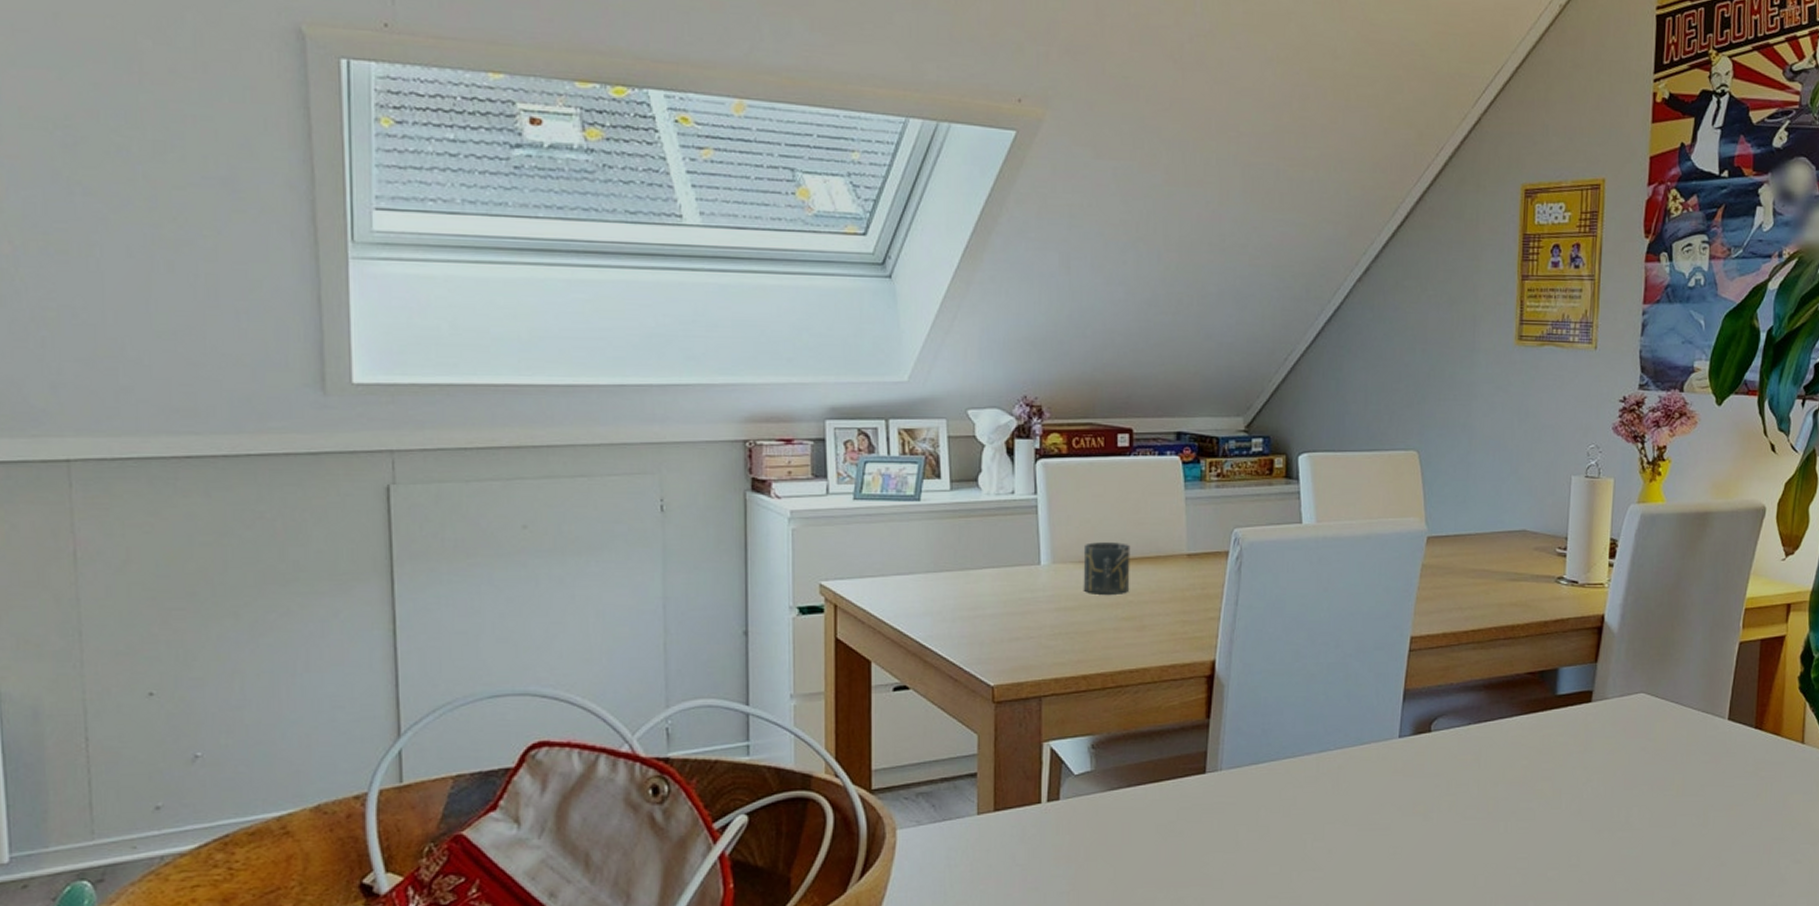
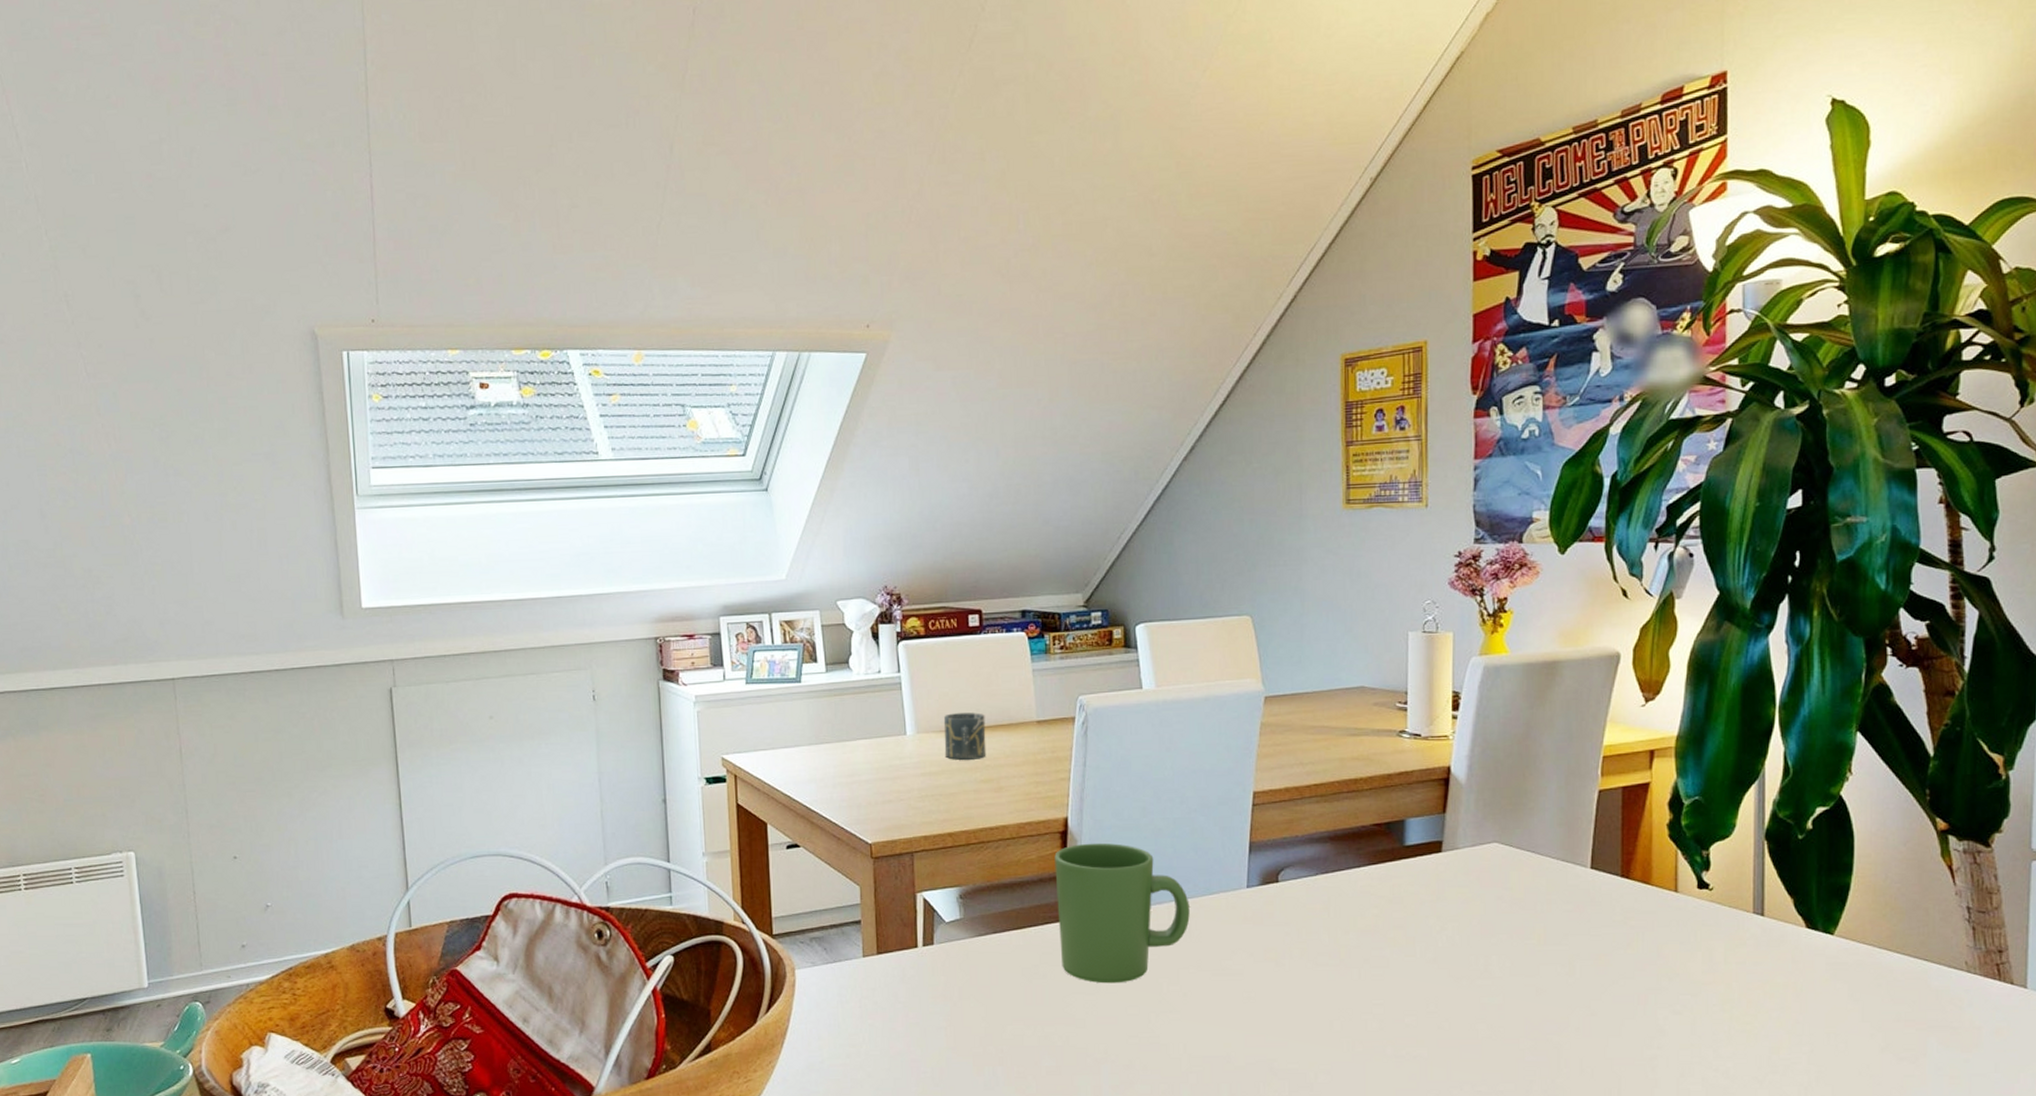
mug: none [1198,688,1339,841] -> present [1054,843,1190,984]

